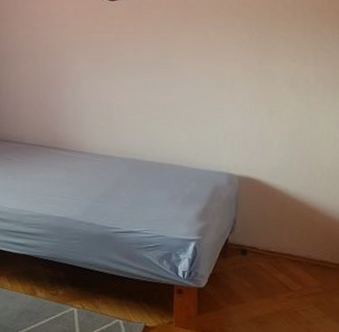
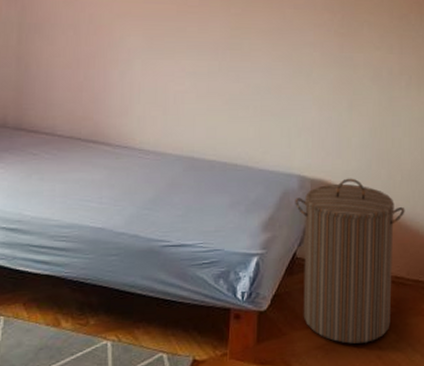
laundry hamper: none [225,175,327,318] -> present [295,178,405,344]

